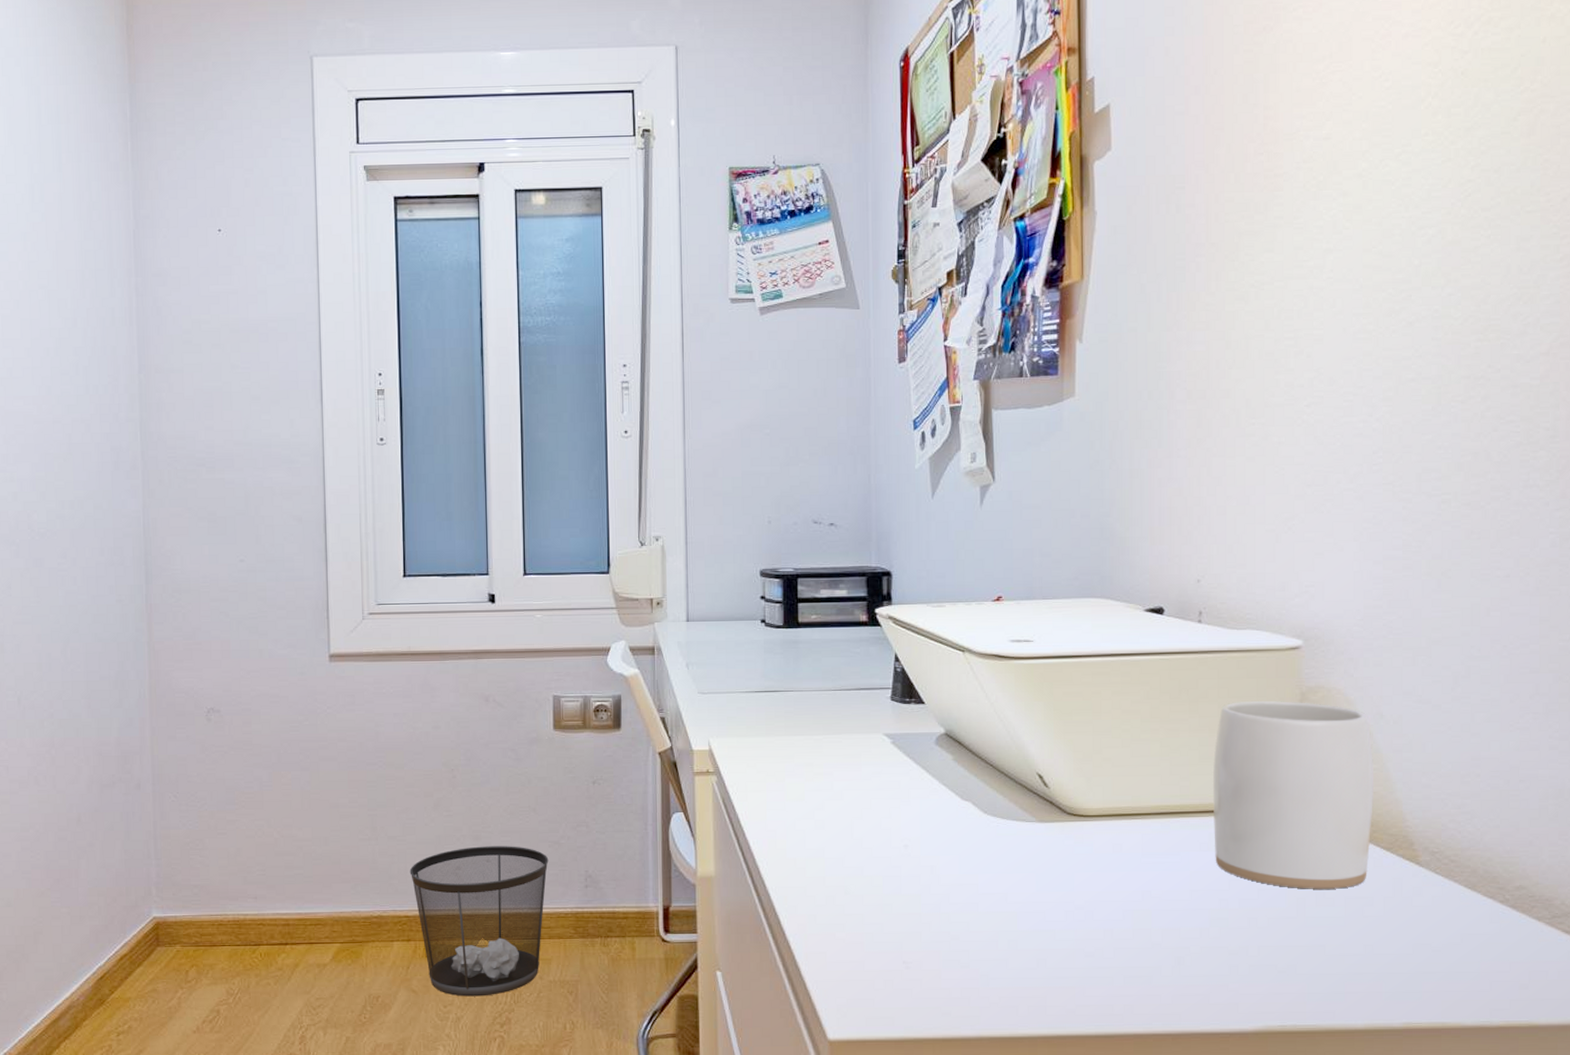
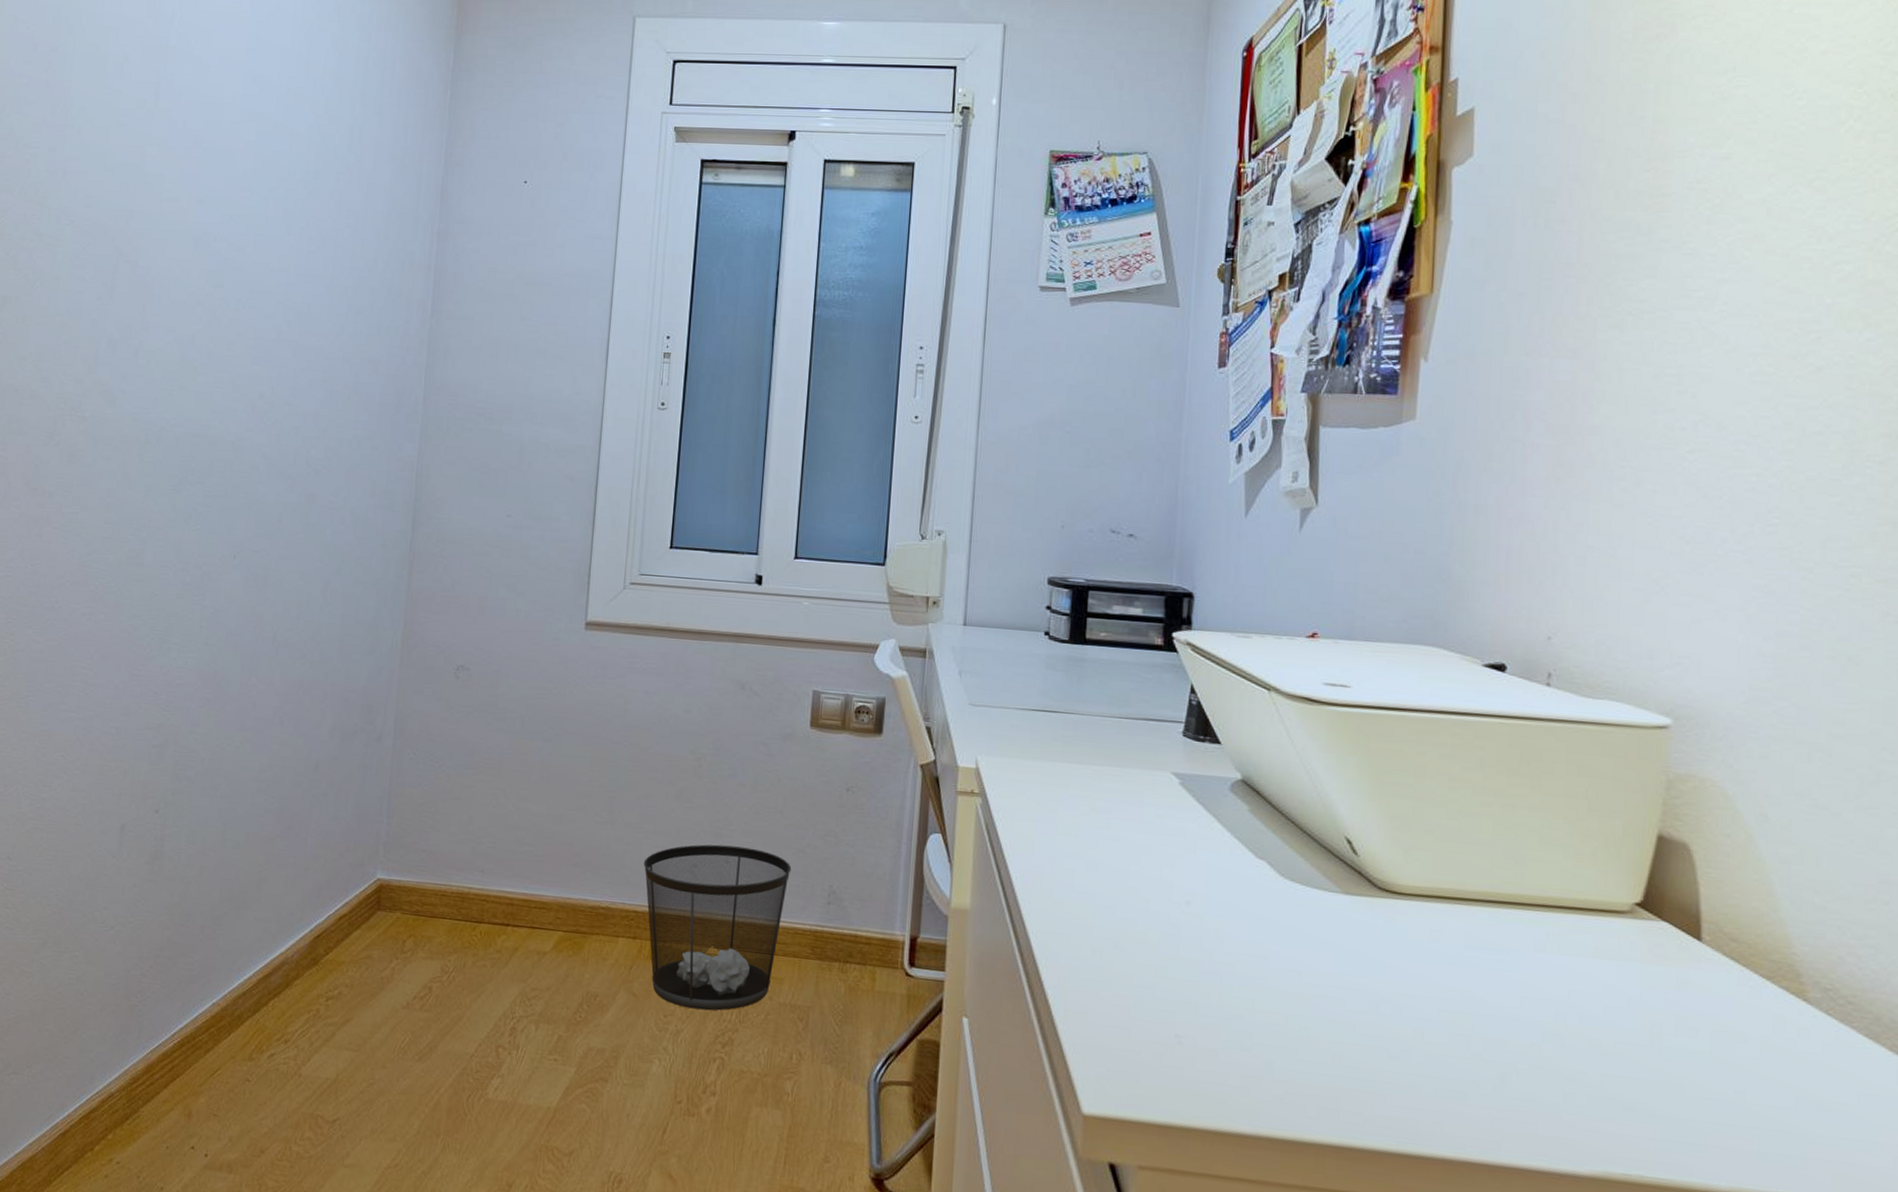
mug: present [1212,701,1373,889] -> none [1552,781,1754,1018]

